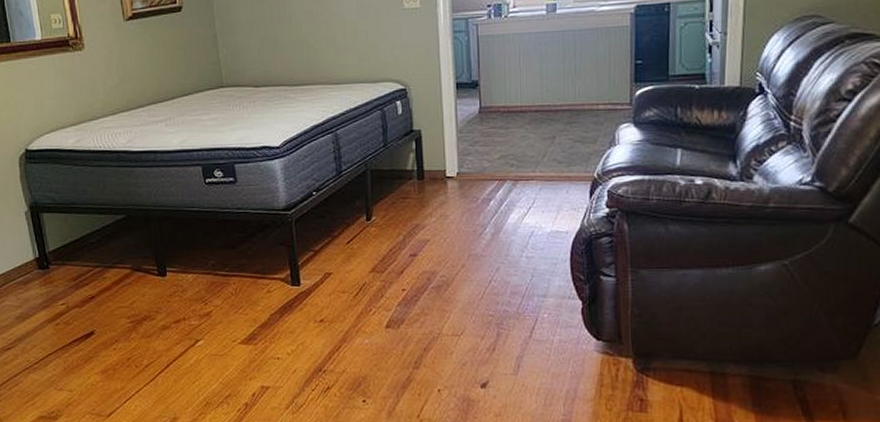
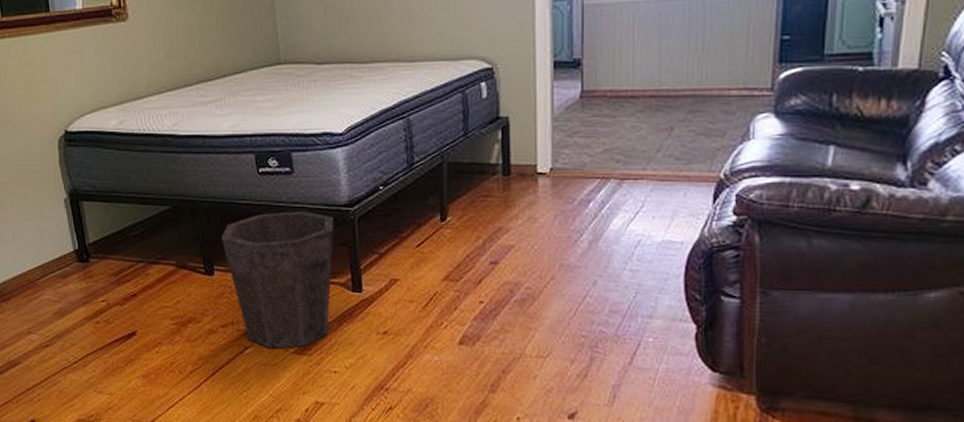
waste bin: none [173,216,274,340] -> present [221,211,334,349]

